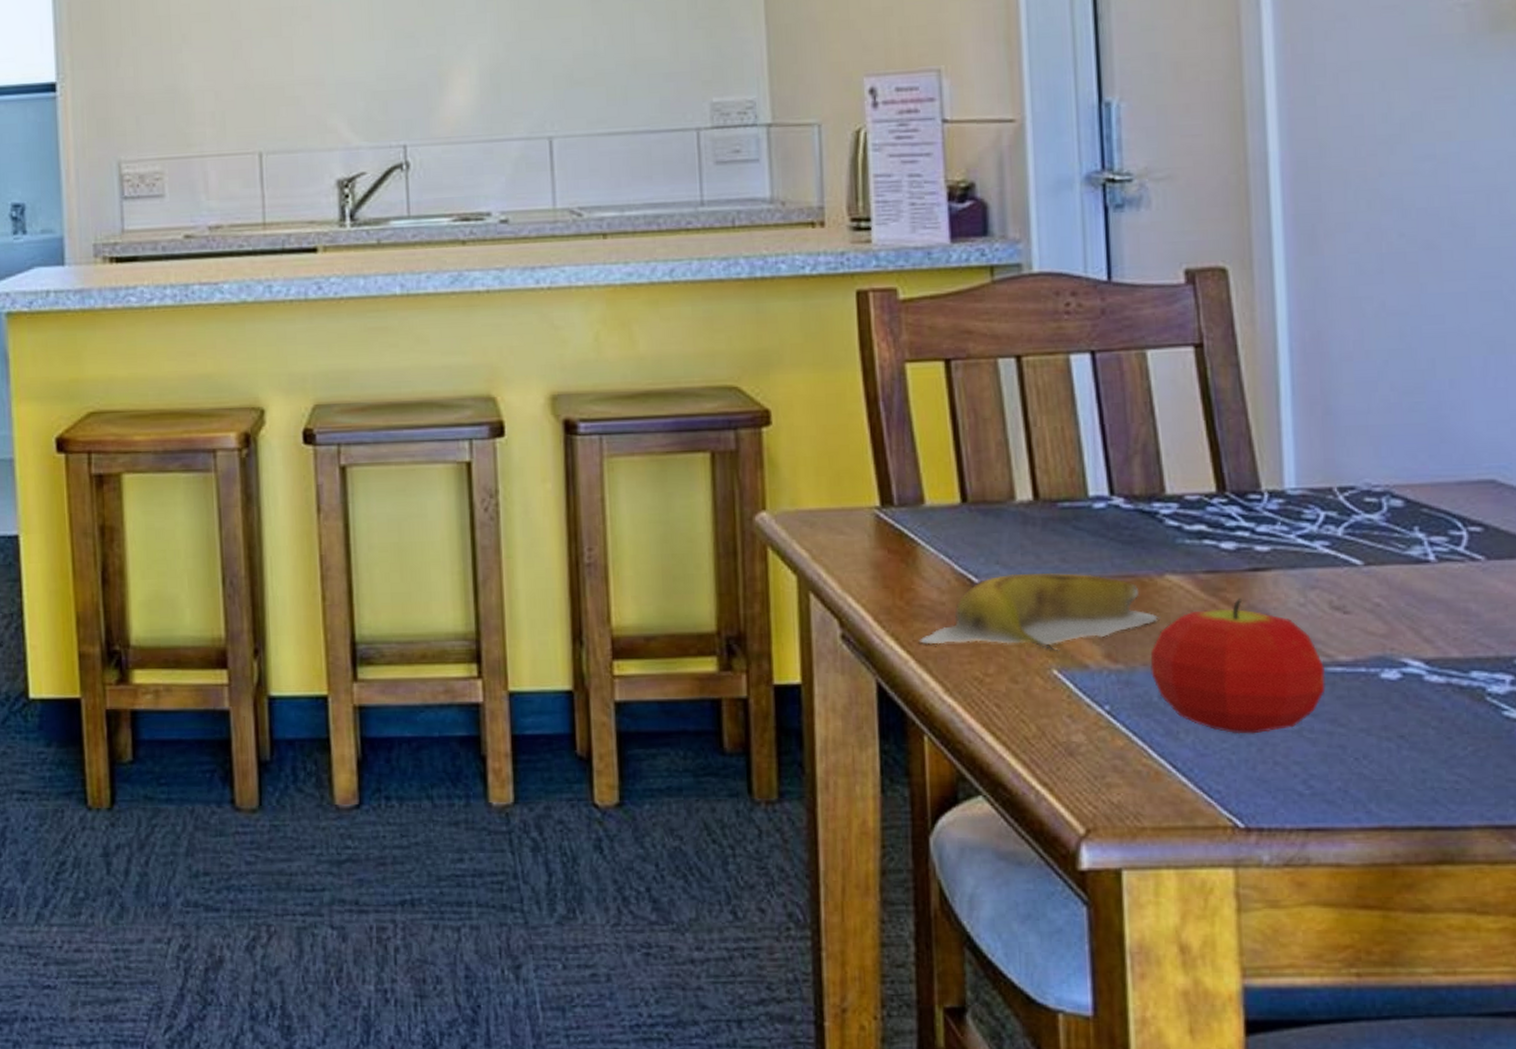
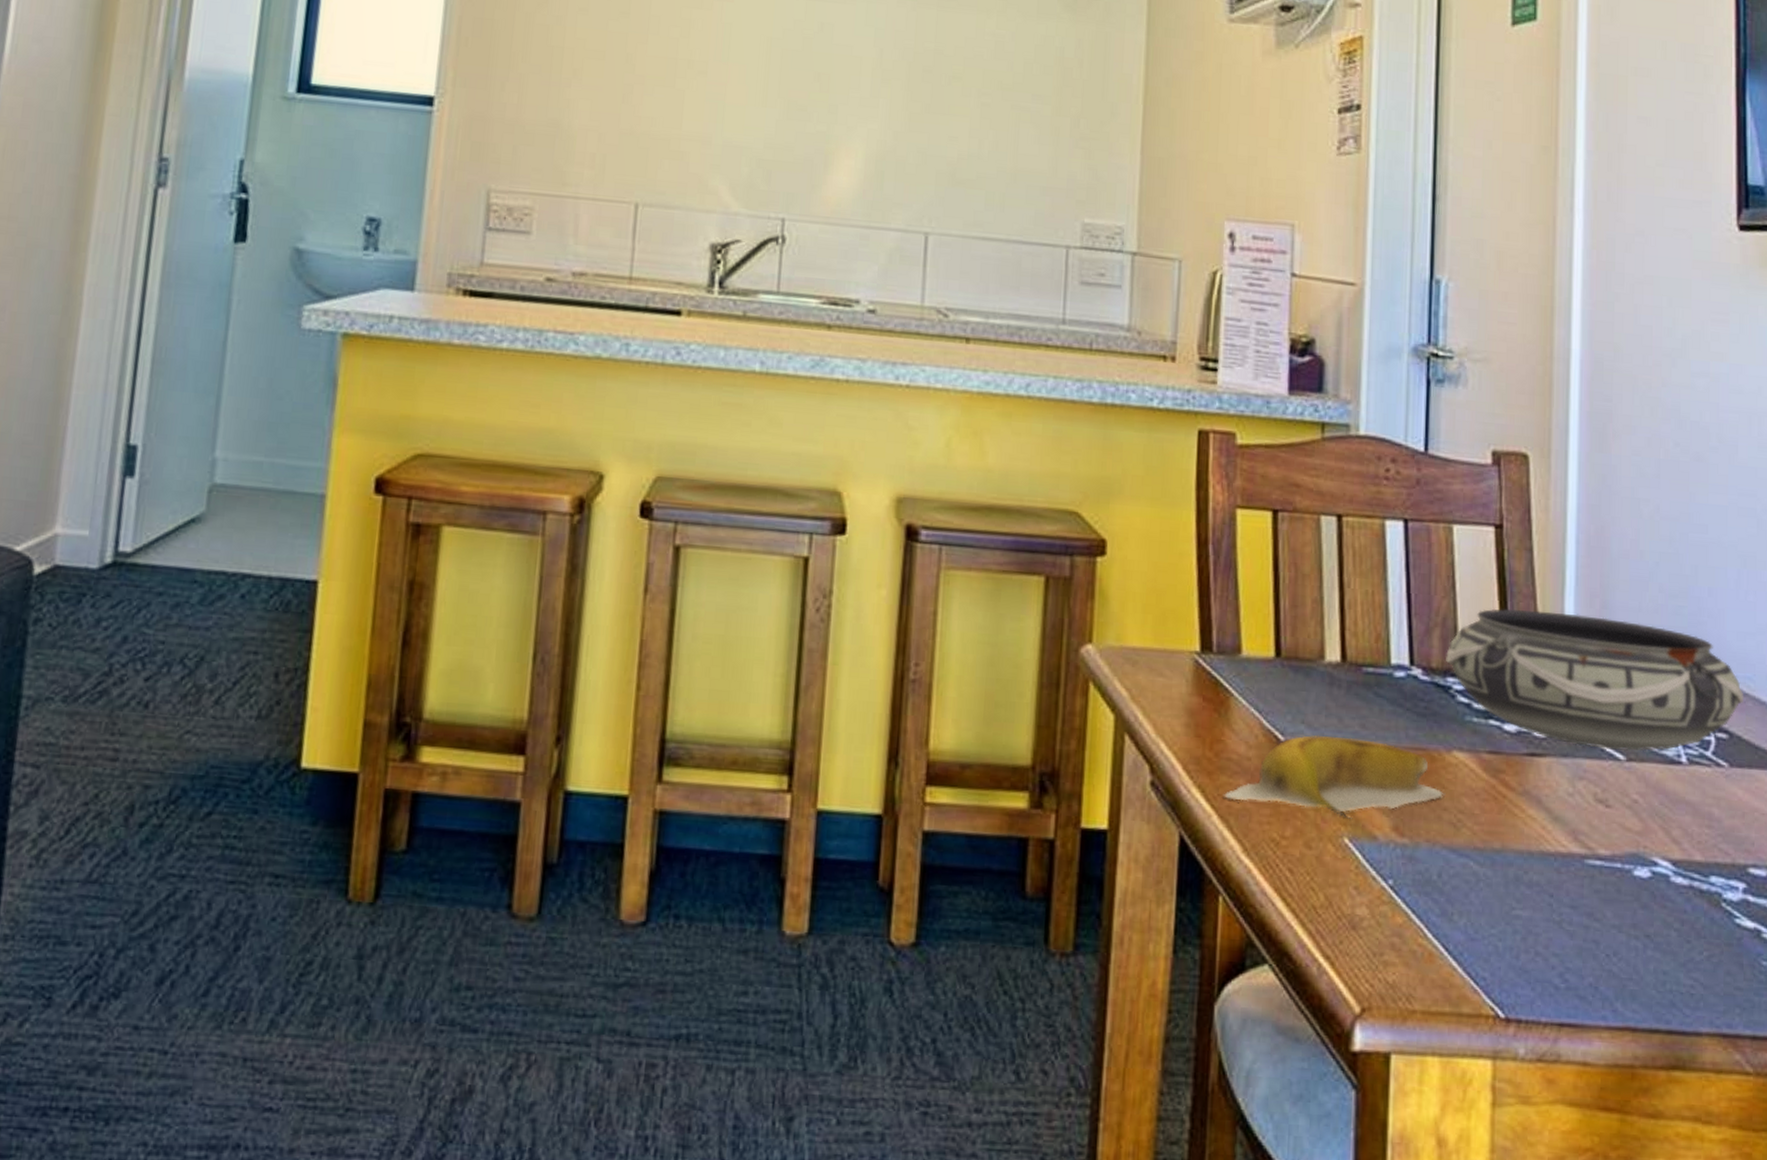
bowl: none [1149,423,1500,556] -> present [1446,608,1745,751]
fruit: present [1150,599,1326,734] -> none [1433,782,1587,922]

